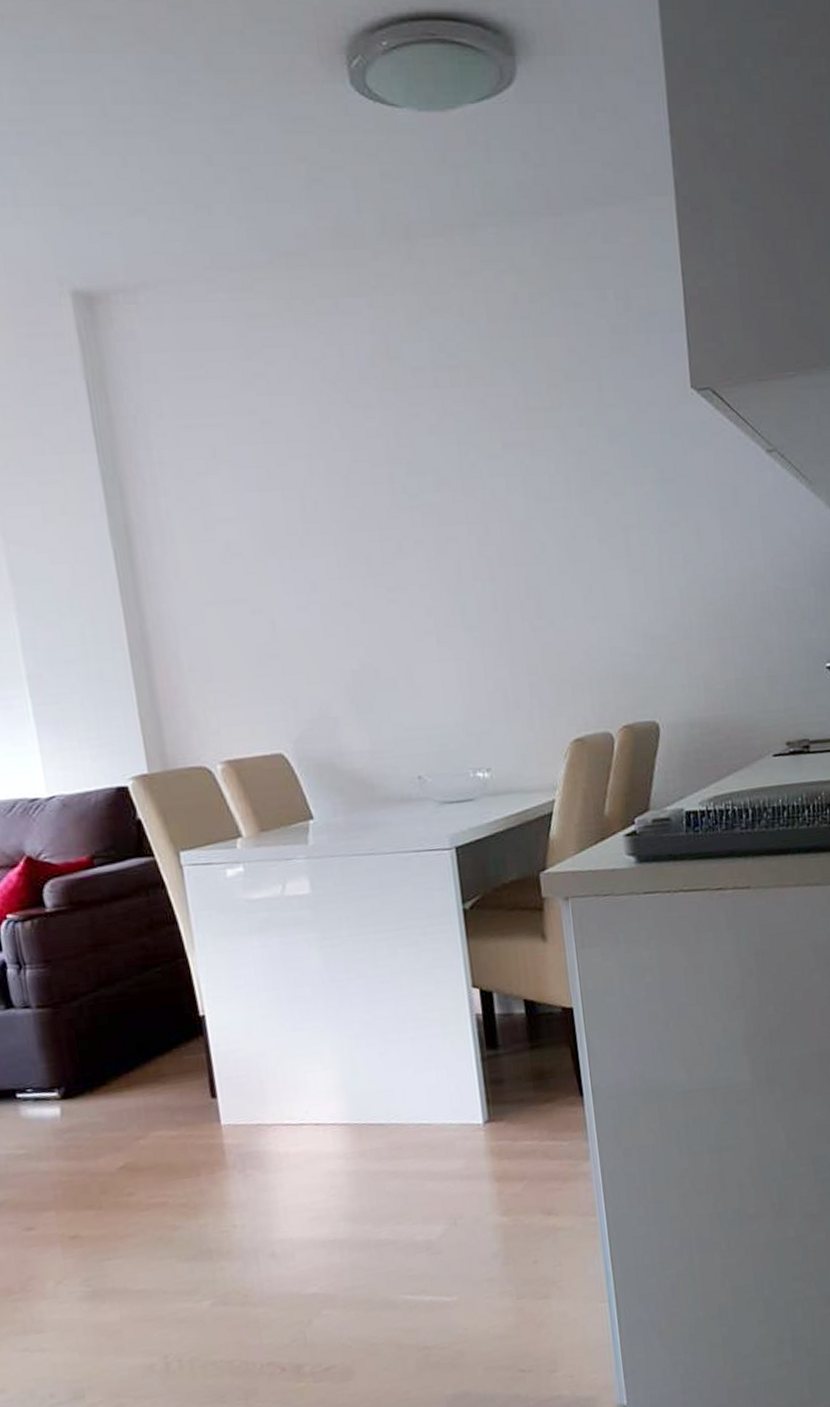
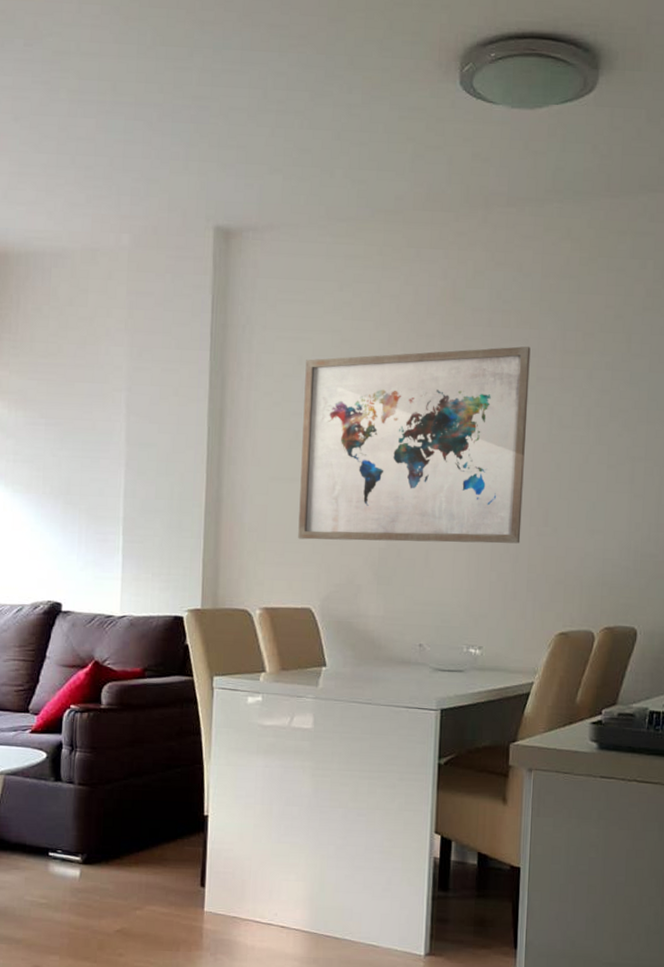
wall art: none [221,406,514,673] -> present [298,346,531,544]

